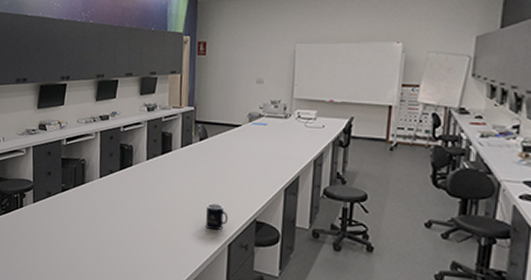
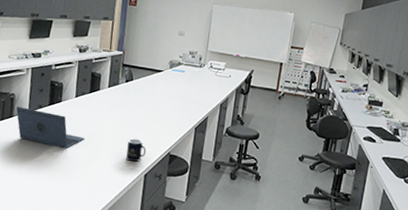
laptop: none [88,172,159,217] -> present [16,106,85,149]

